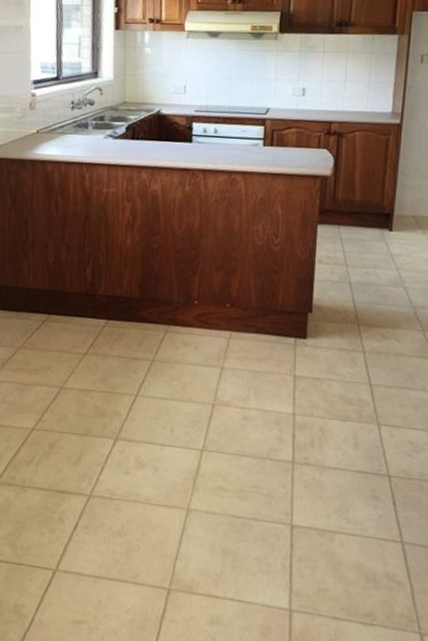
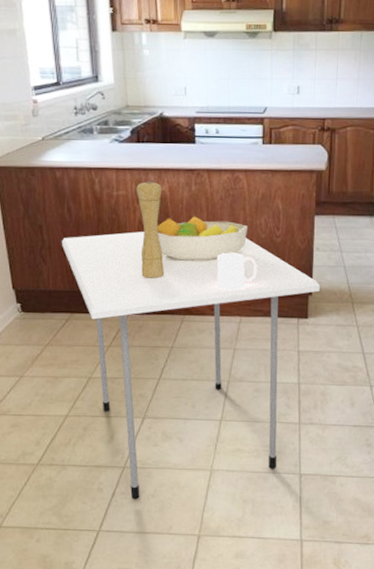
dining table: none [45,231,321,537] -> present [61,231,320,500]
pepper mill: none [126,178,154,283] -> present [136,181,165,278]
fruit bowl: none [146,218,244,268] -> present [157,216,249,261]
mug: none [206,259,252,301] -> present [216,252,257,290]

